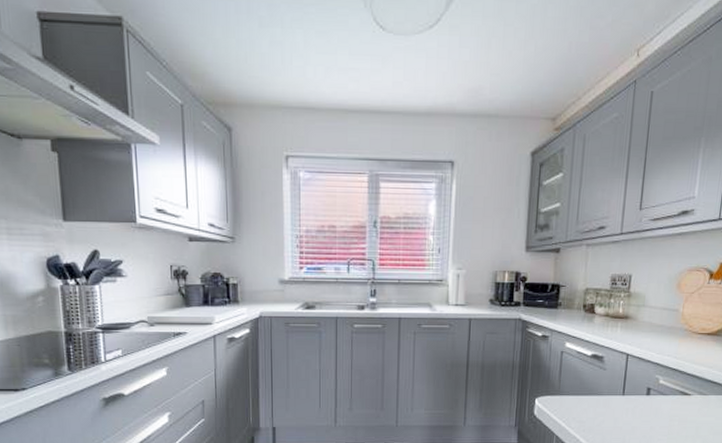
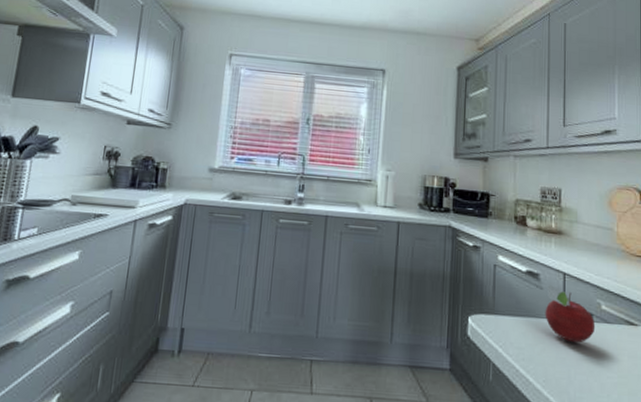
fruit: none [606,365,652,414] -> present [545,284,596,343]

